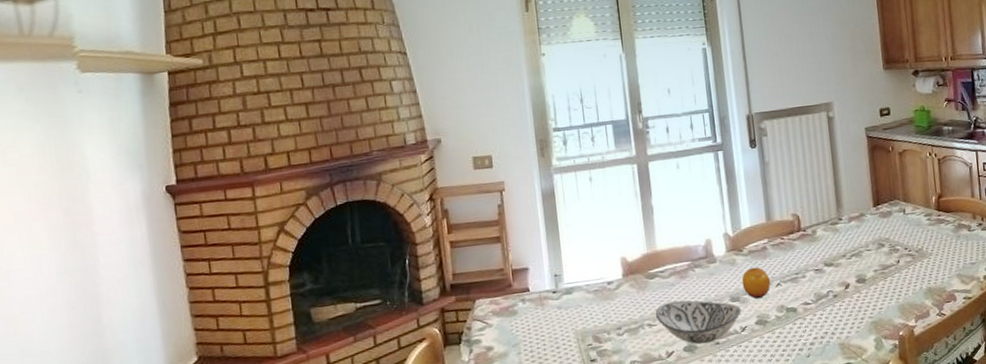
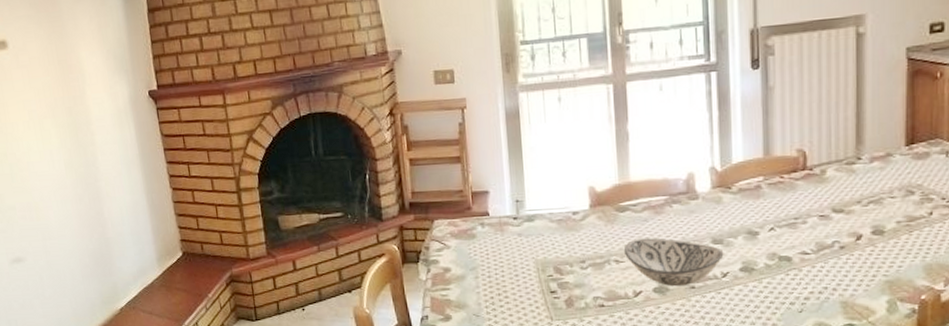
fruit: present [742,267,771,299] -> none [727,207,763,243]

